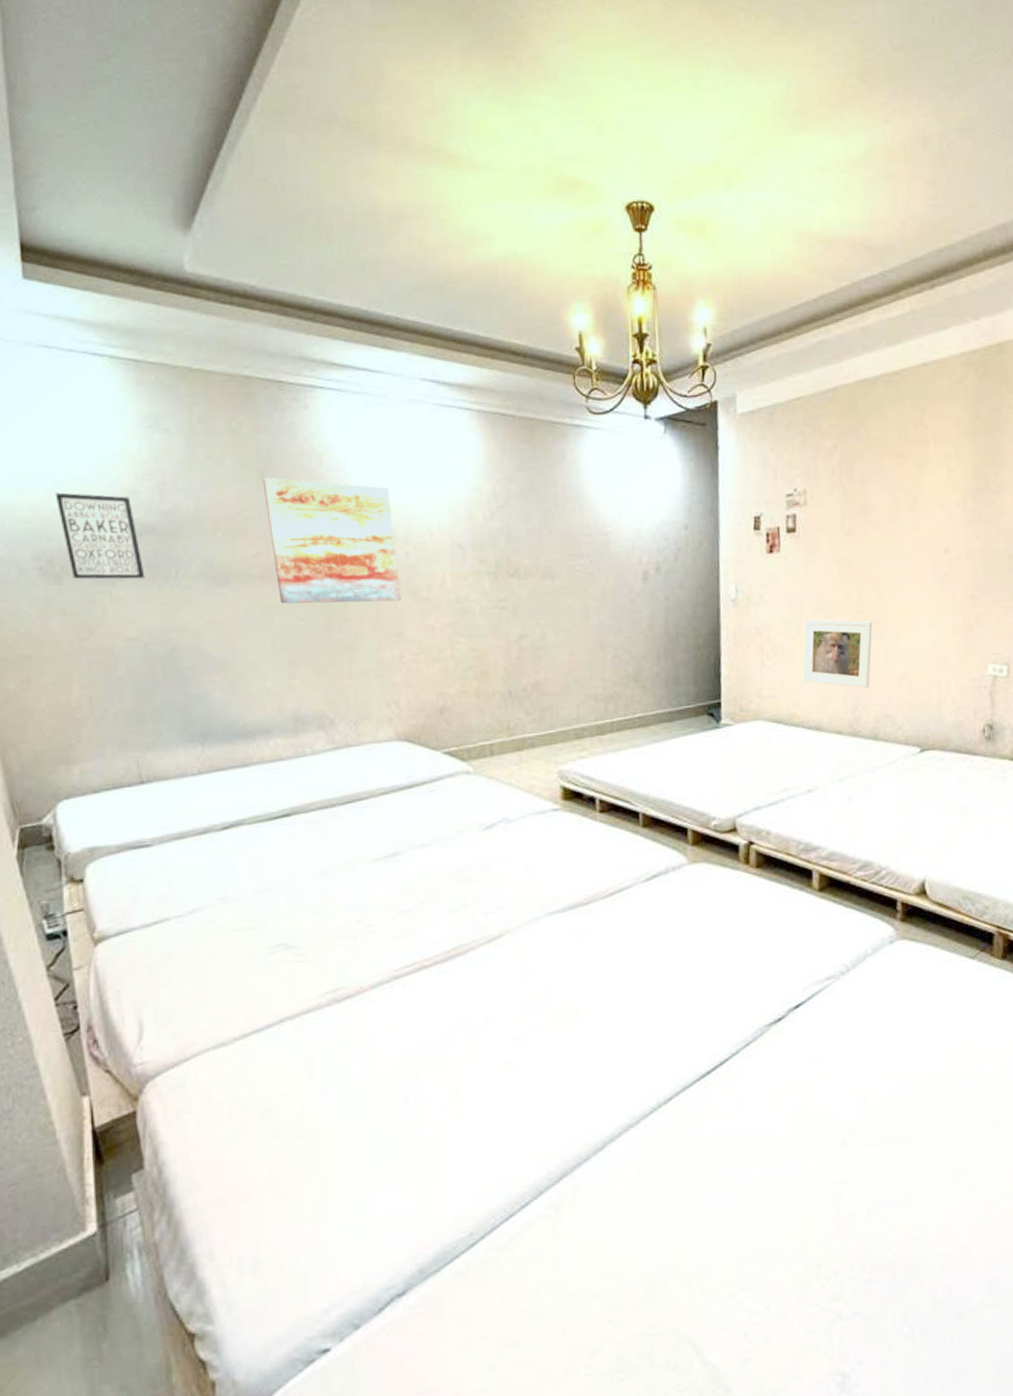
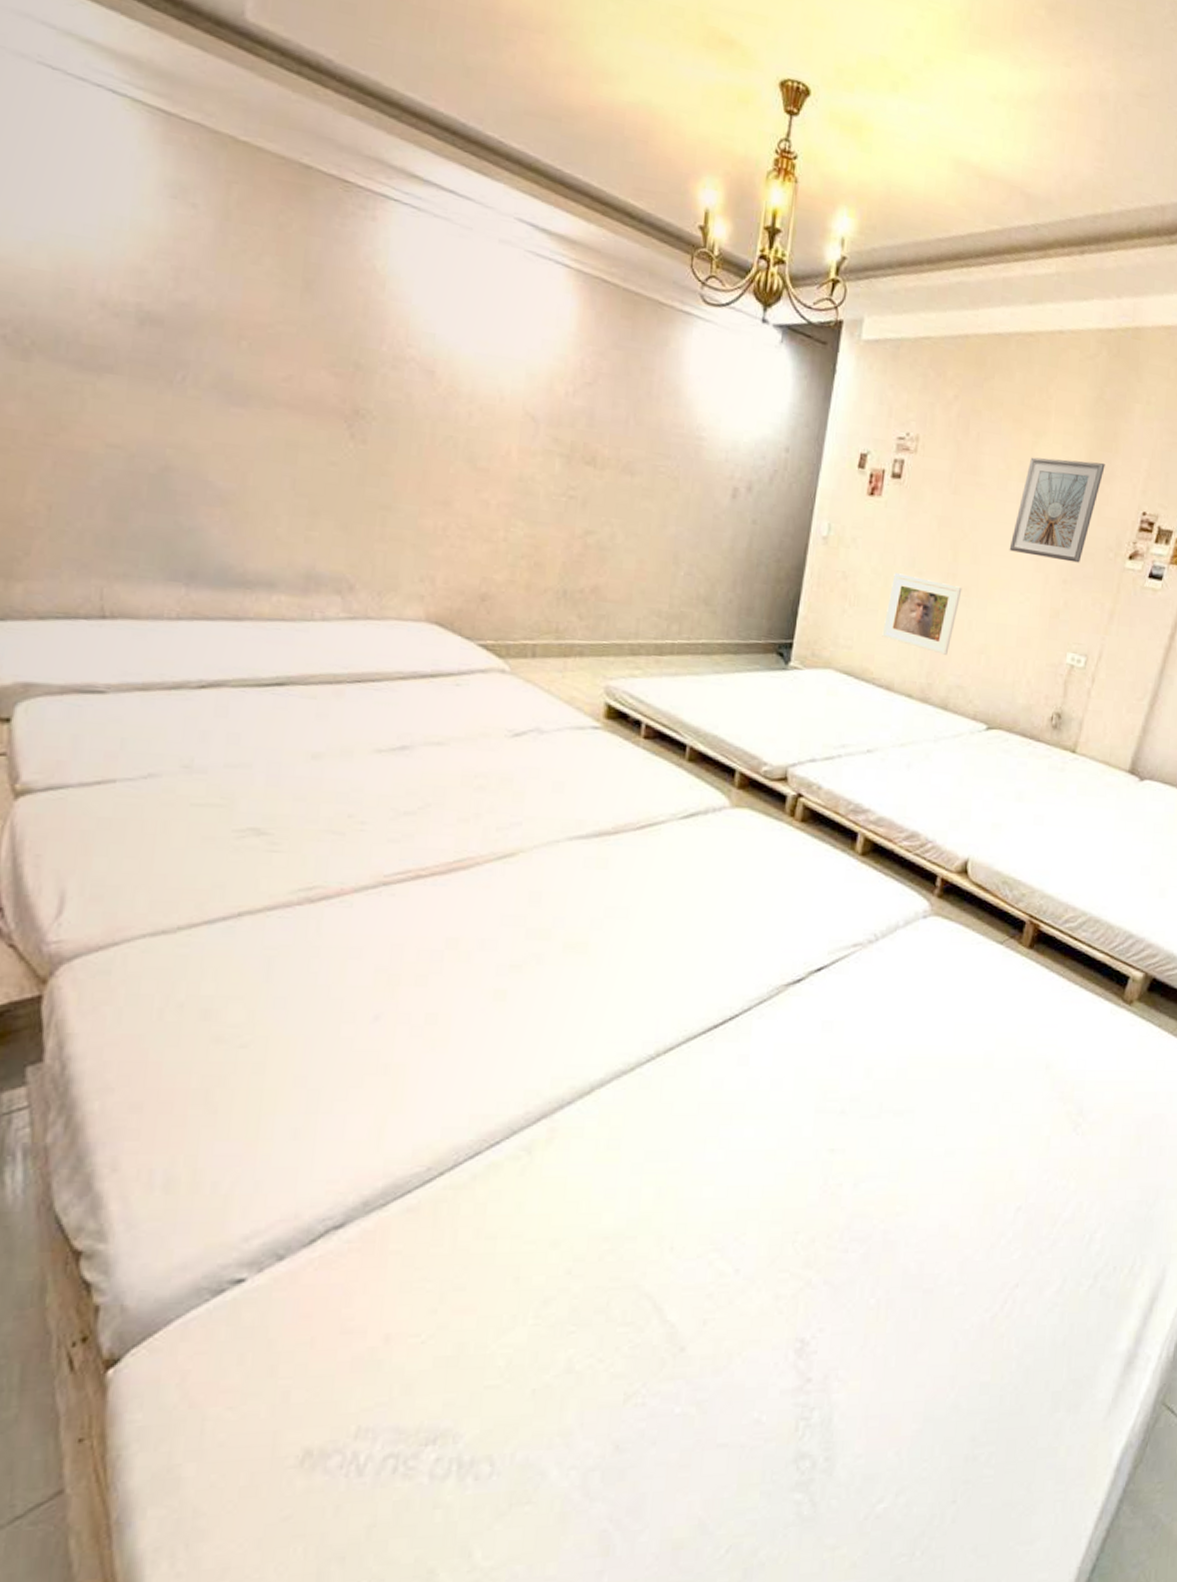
wall art: present [55,492,145,579] -> none [36,249,142,377]
wall art: present [262,477,401,604] -> none [307,289,461,466]
picture frame: none [911,477,993,579] -> present [1009,457,1105,563]

